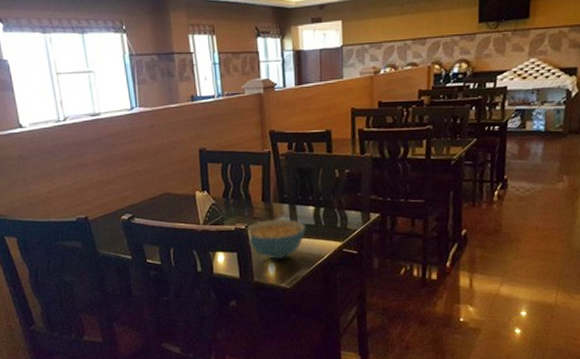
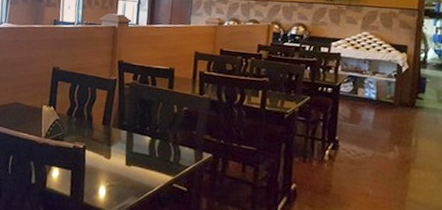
cereal bowl: present [246,219,305,260] -> none [83,142,140,184]

